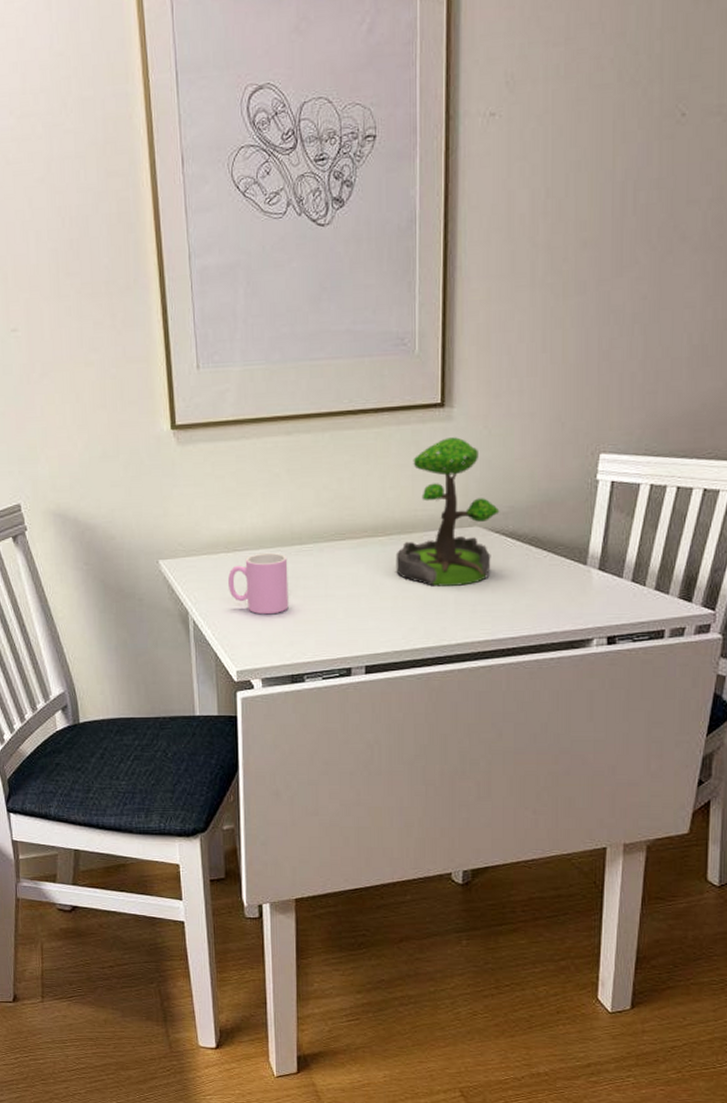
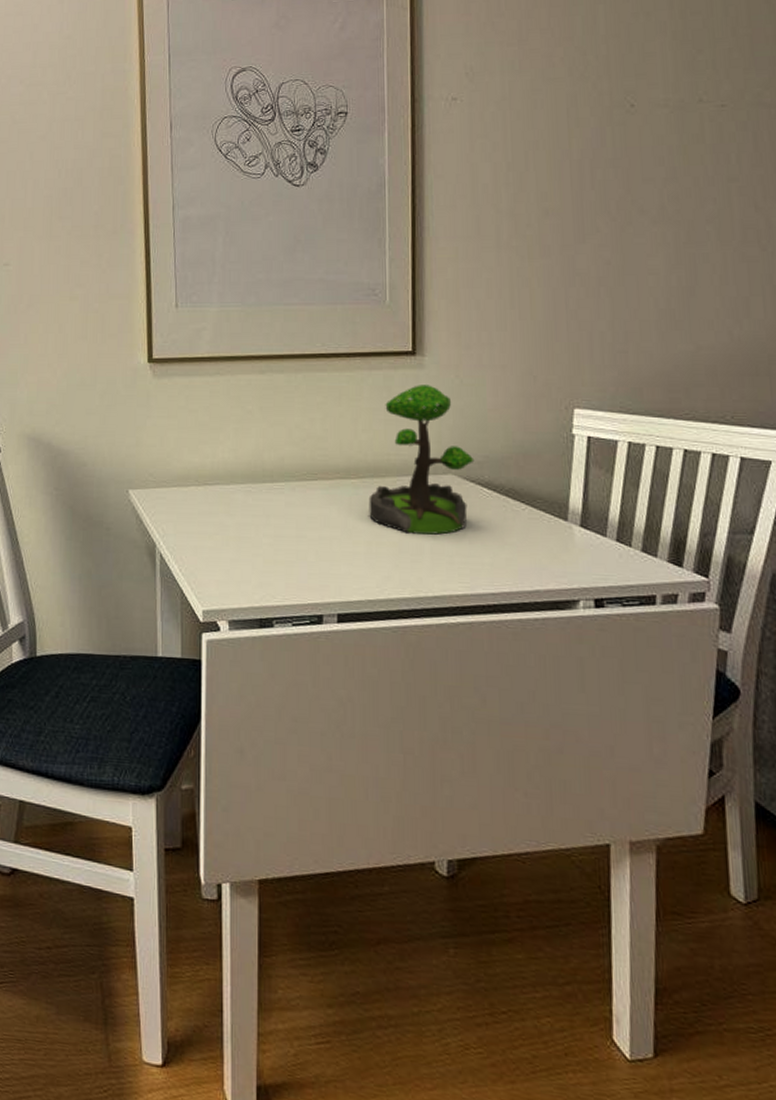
cup: present [228,552,289,615] -> none [198,488,259,553]

